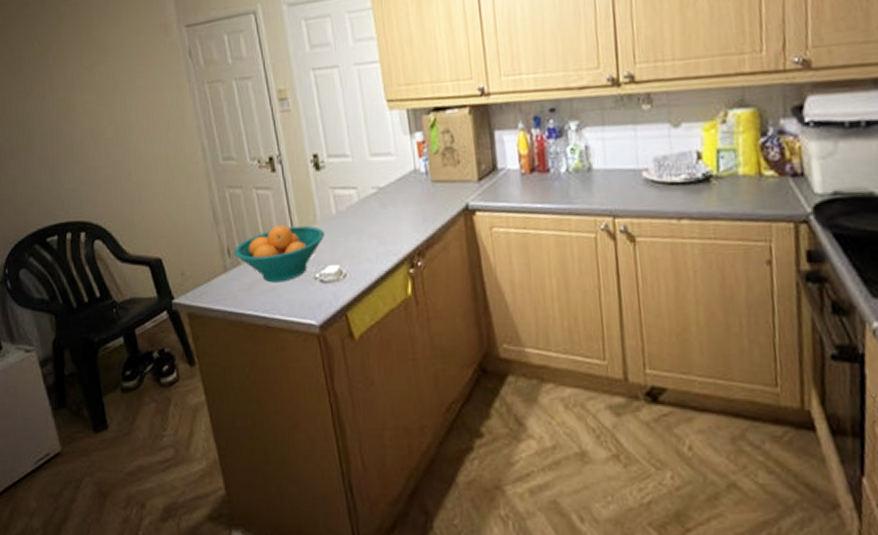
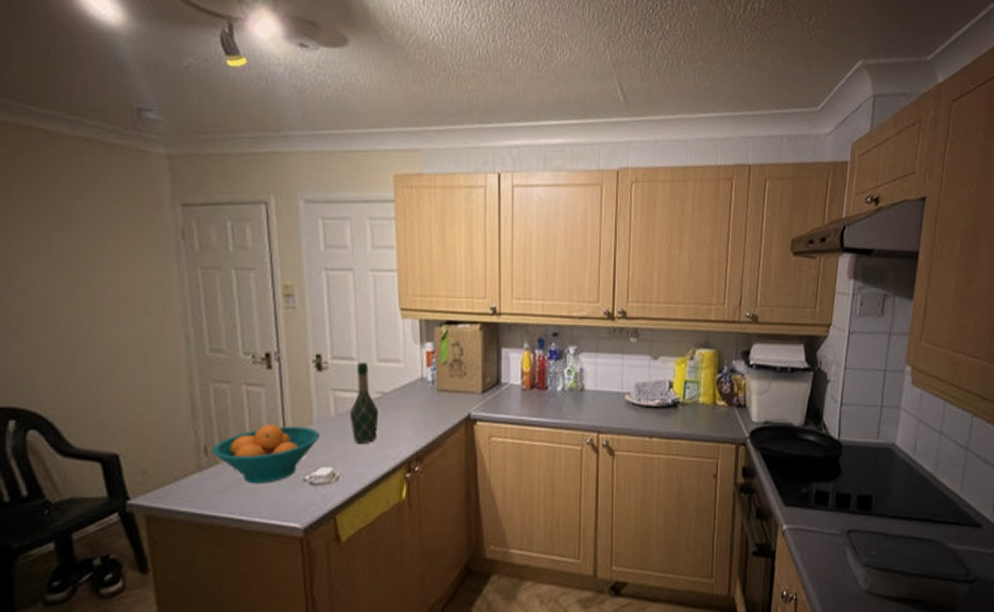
wine bottle: none [350,158,378,240] -> present [350,362,378,443]

